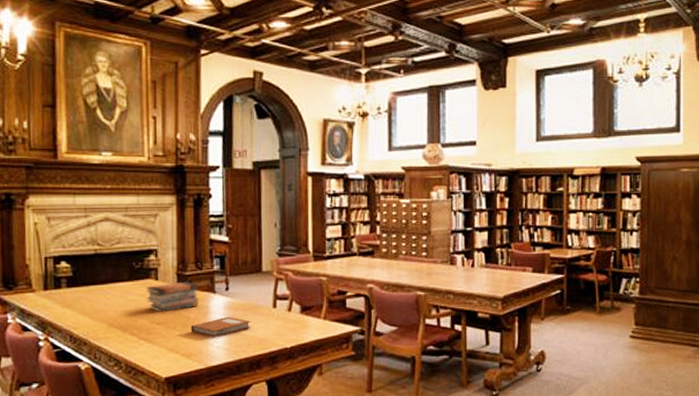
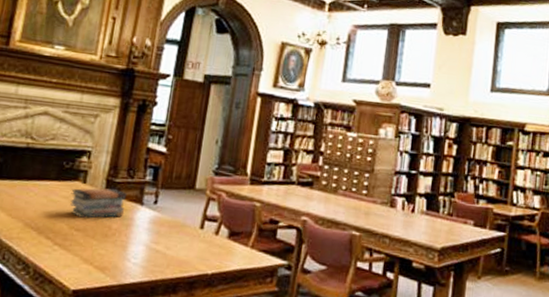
notebook: present [190,316,251,338] -> none [109,231,175,254]

